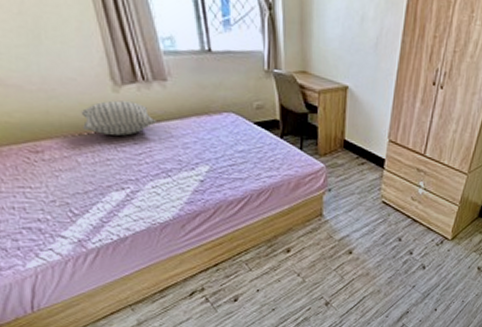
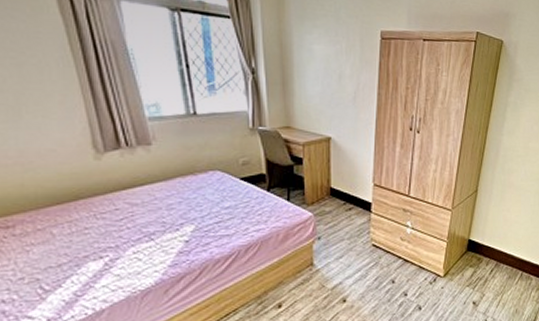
pillow: present [80,100,156,136] -> none [59,168,139,203]

